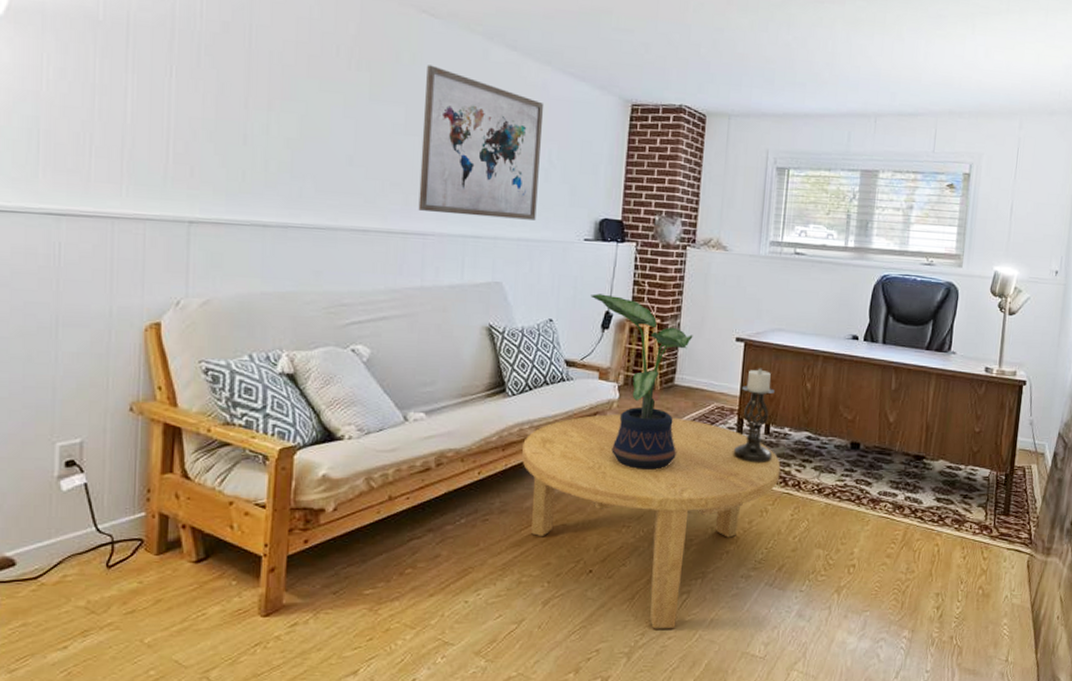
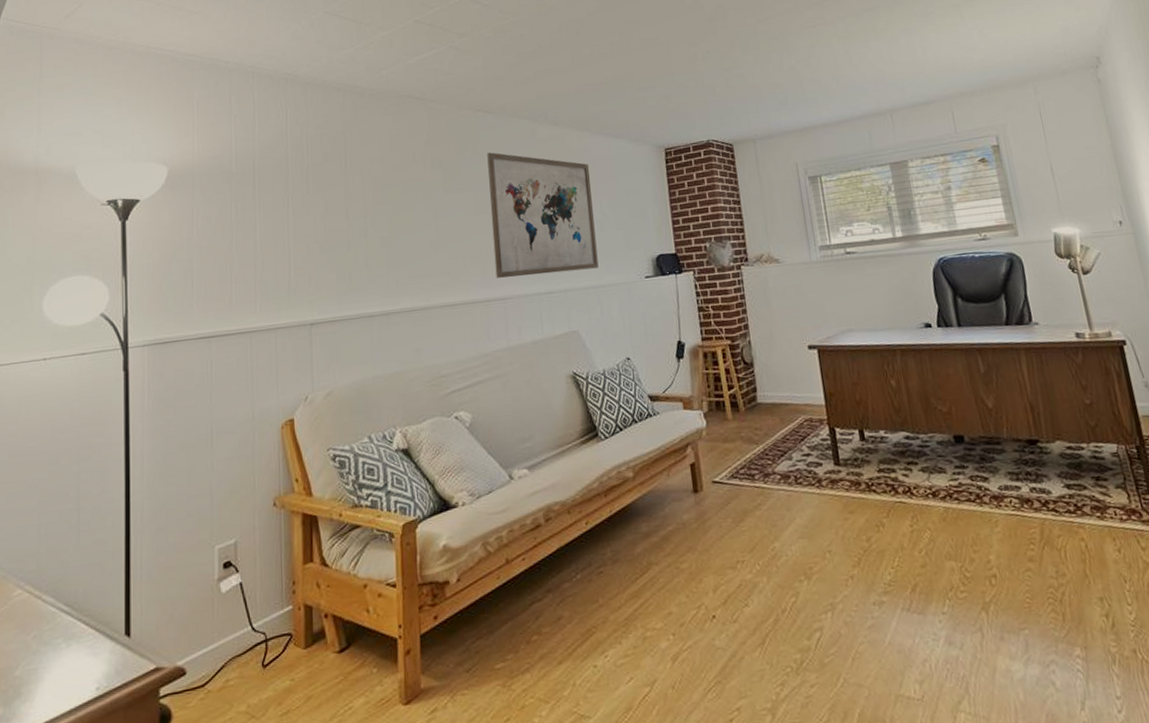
coffee table: present [522,414,781,629] -> none [623,437,888,677]
potted plant: present [590,294,693,471] -> none [660,324,775,498]
candle holder: present [733,368,775,464] -> none [826,372,875,475]

